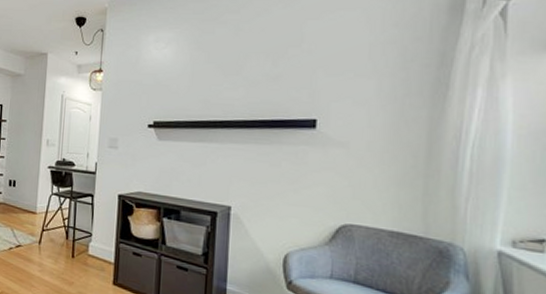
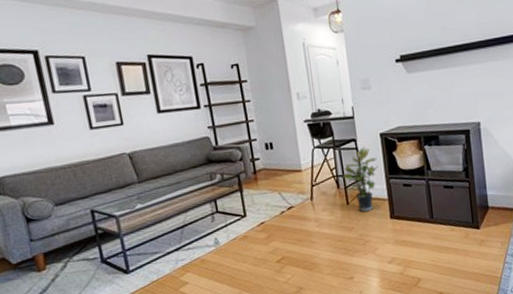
potted plant: none [74,204,111,270] -> present [343,147,378,212]

